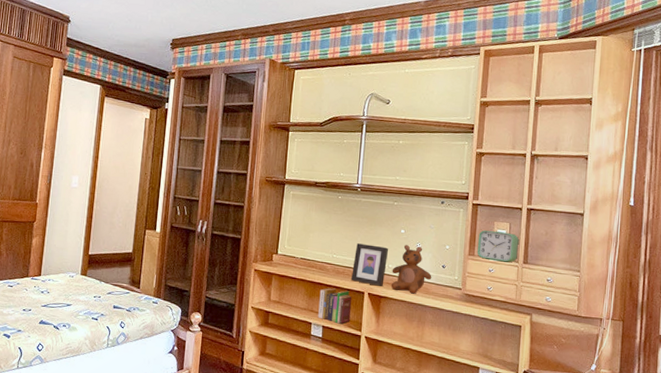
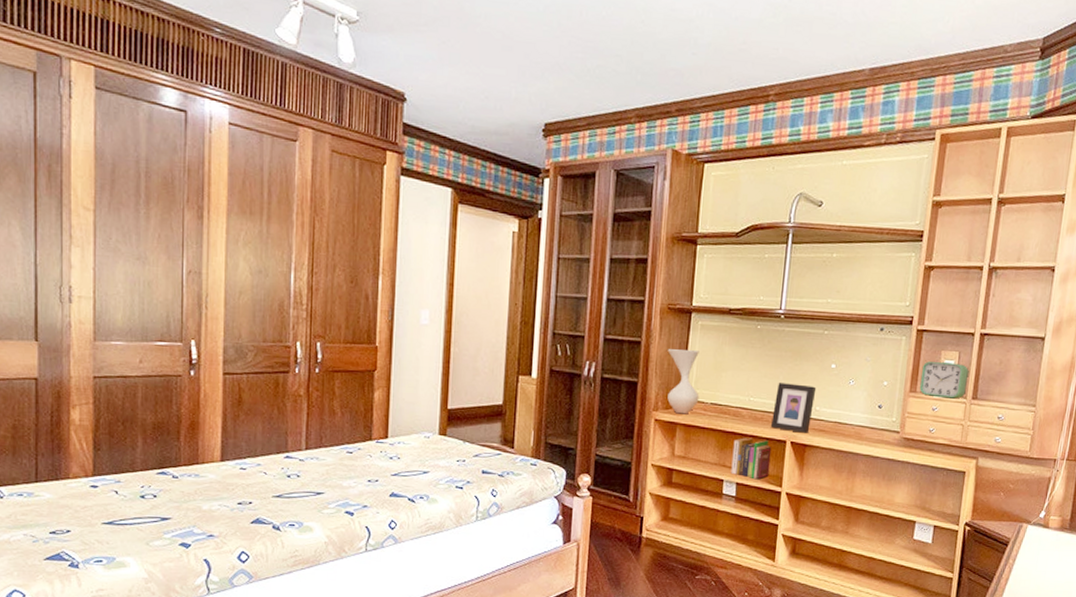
decorative vase: none [265,213,291,267] -> present [667,349,700,414]
teddy bear: present [391,245,432,294] -> none [818,382,866,441]

